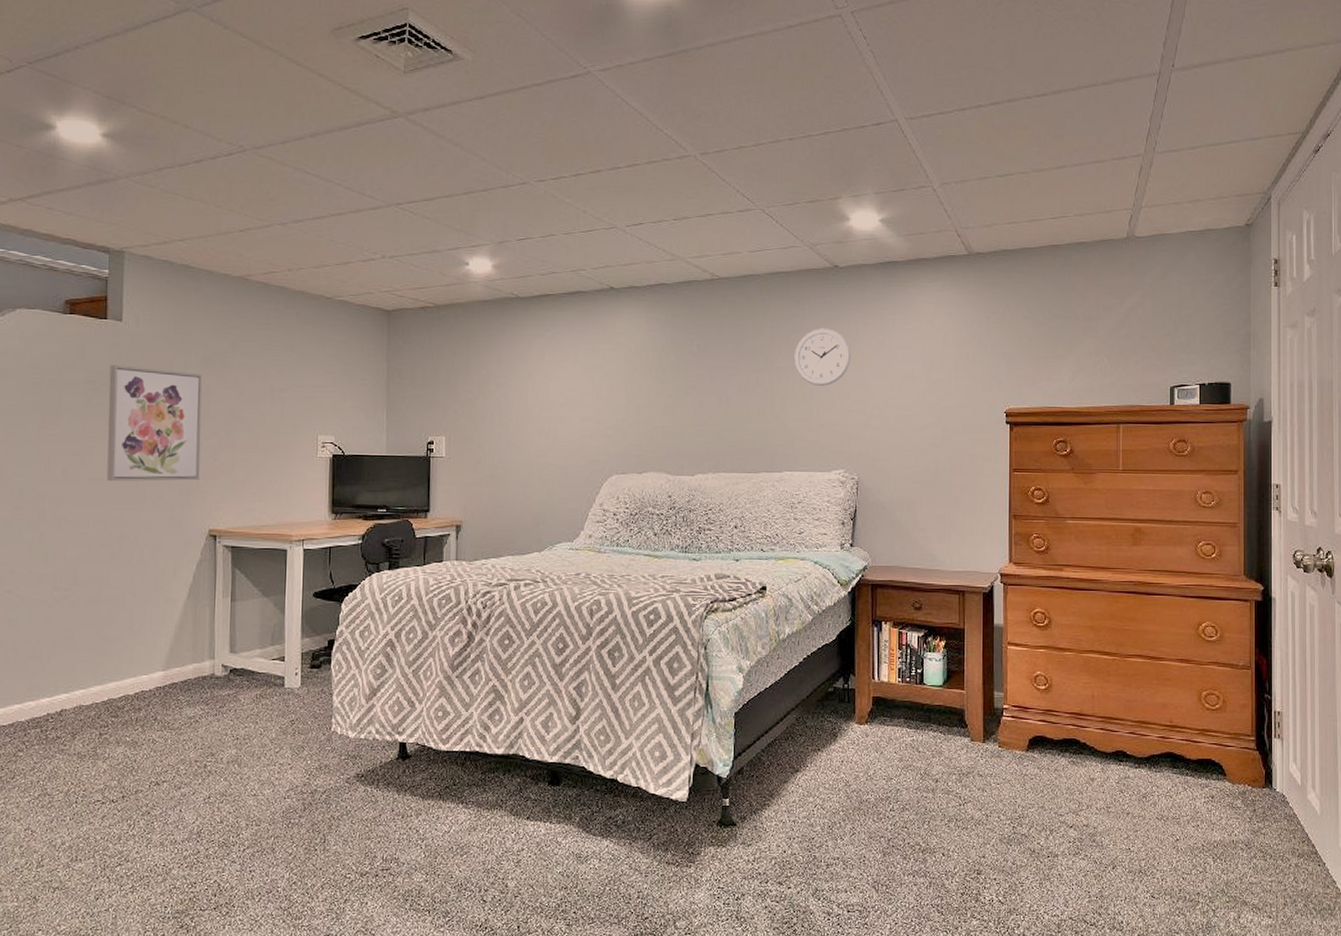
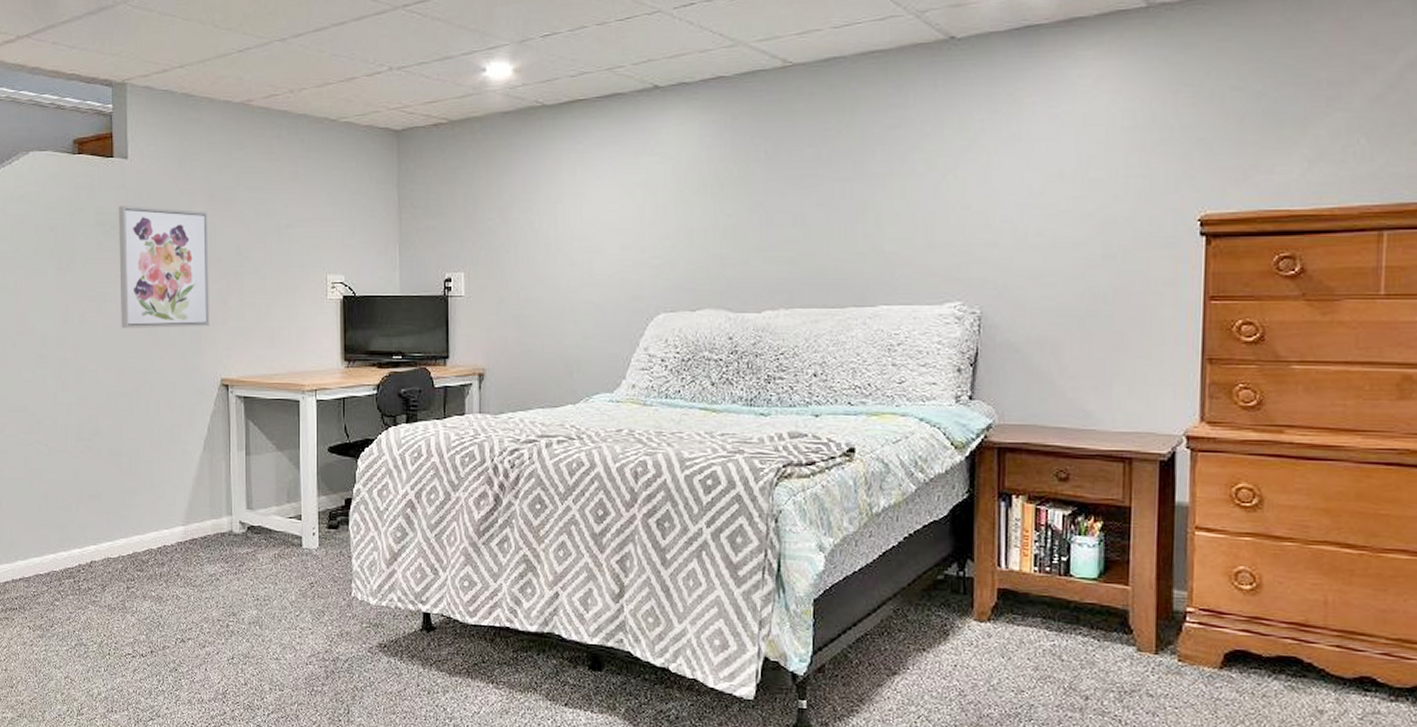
wall clock: present [793,328,851,386] -> none [892,119,972,195]

